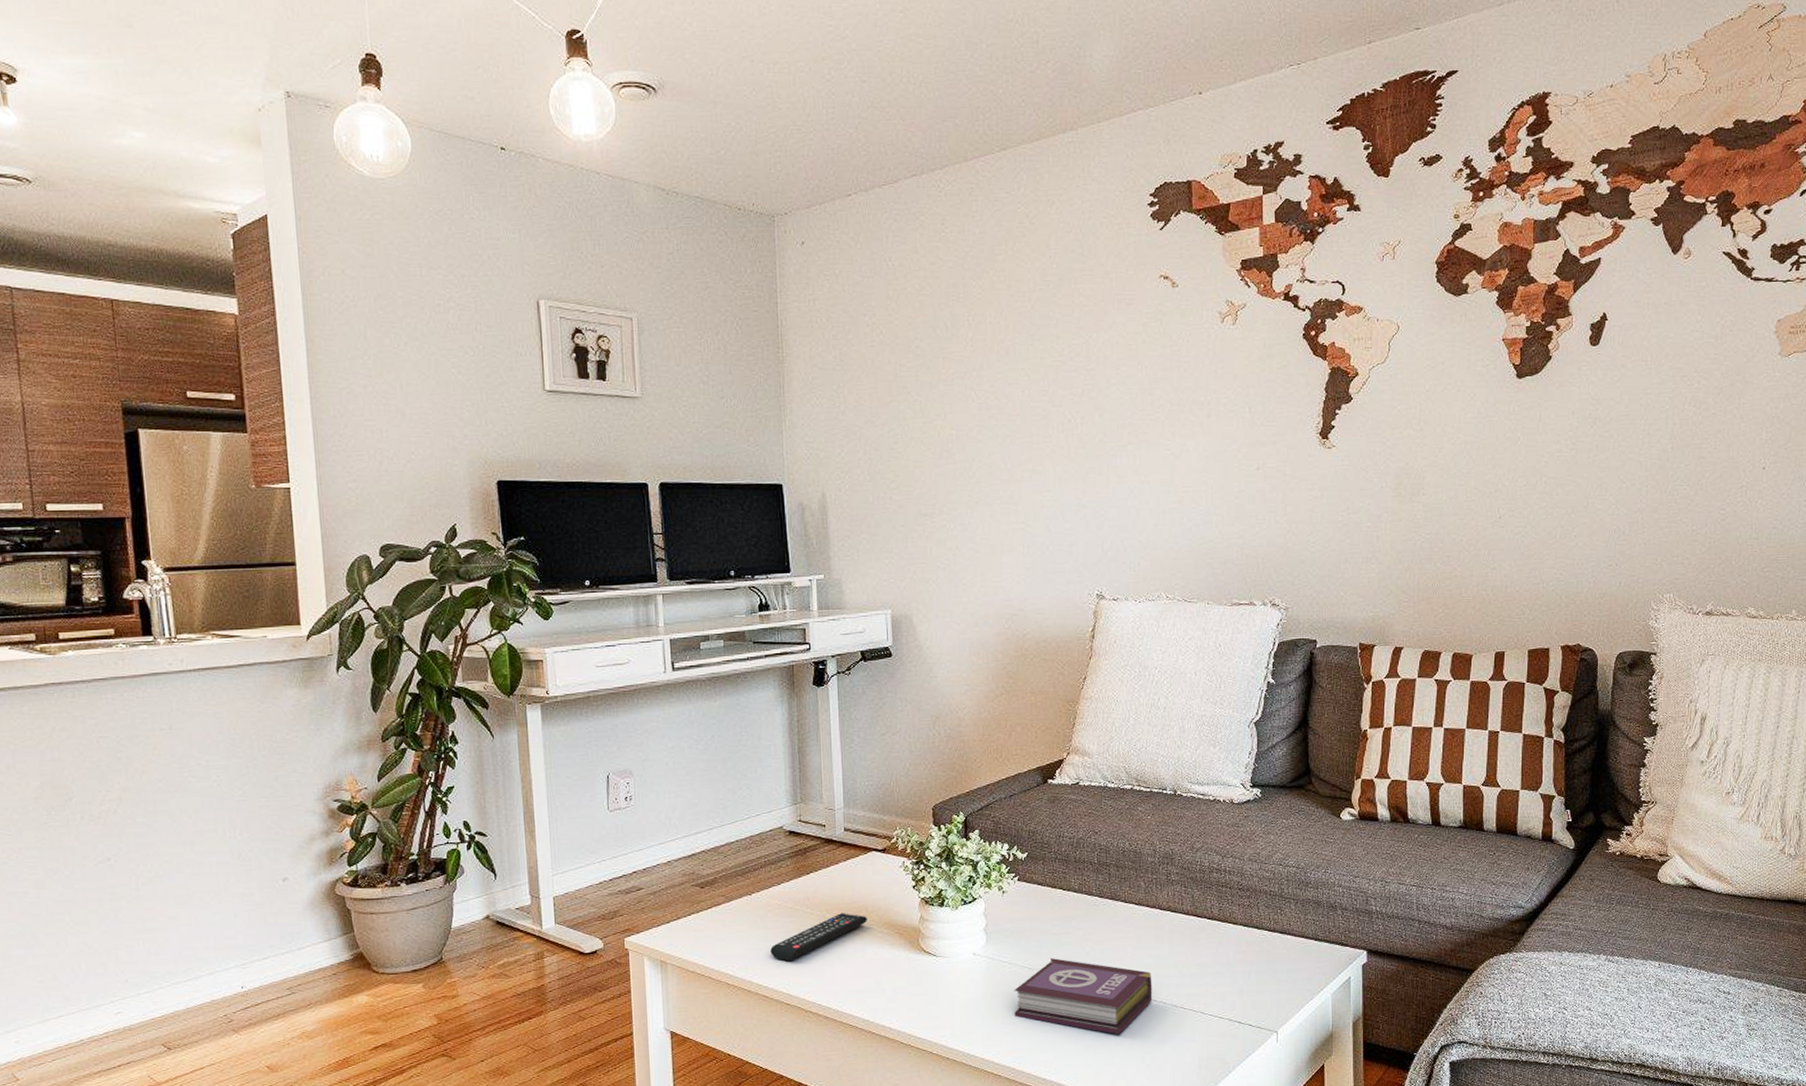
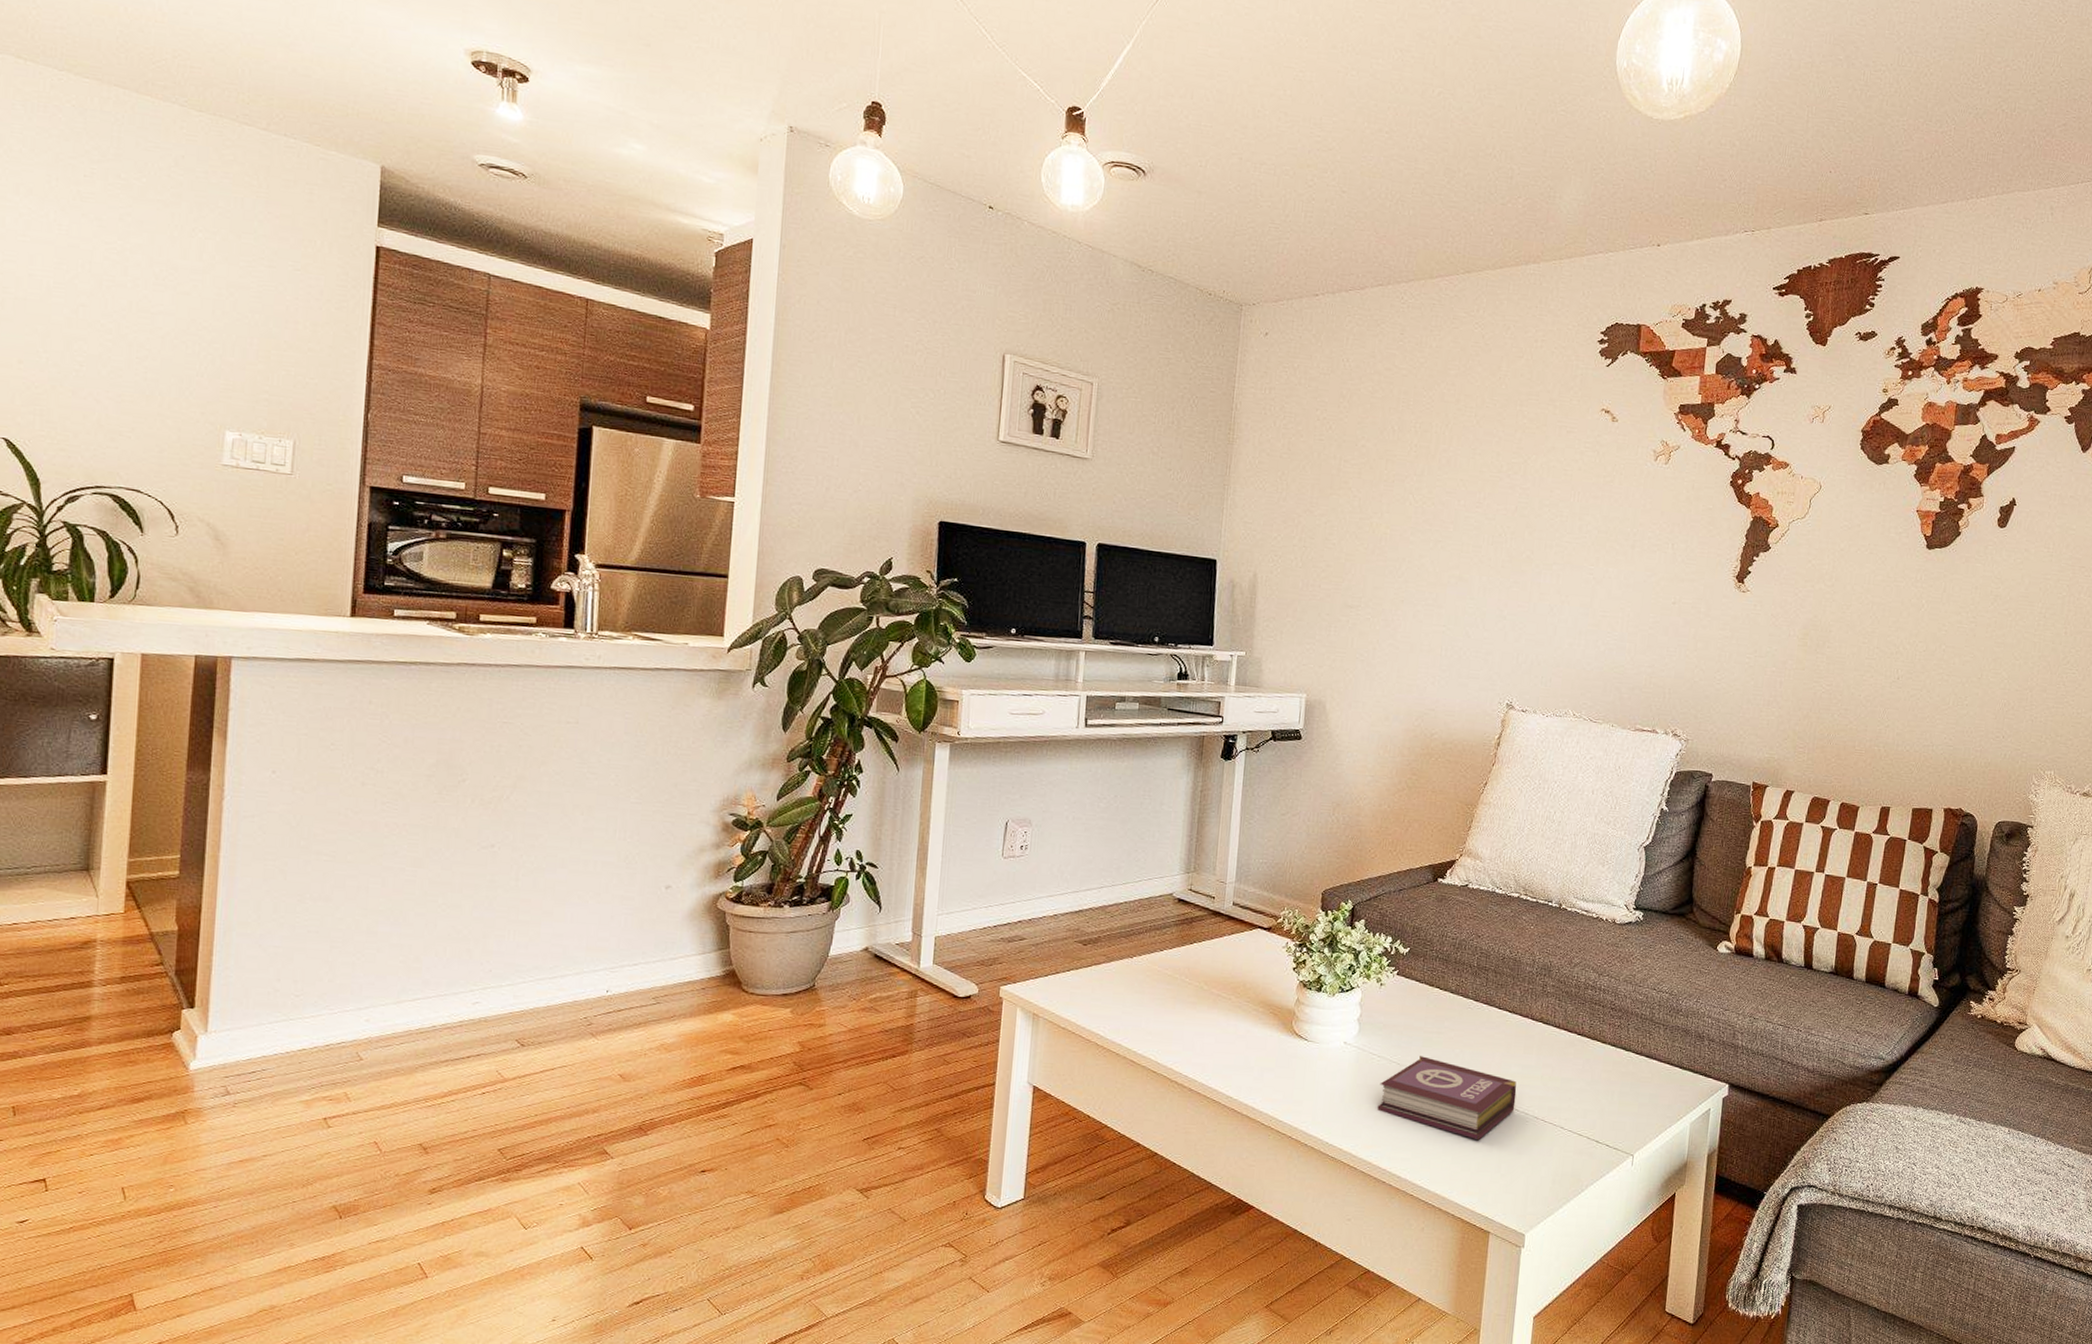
remote control: present [770,913,867,962] -> none [1144,986,1244,1029]

